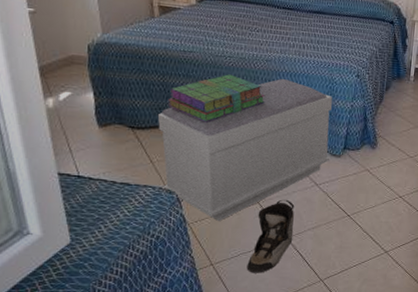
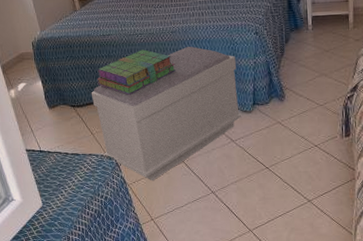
shoe: present [246,199,295,273] -> none [182,157,219,226]

